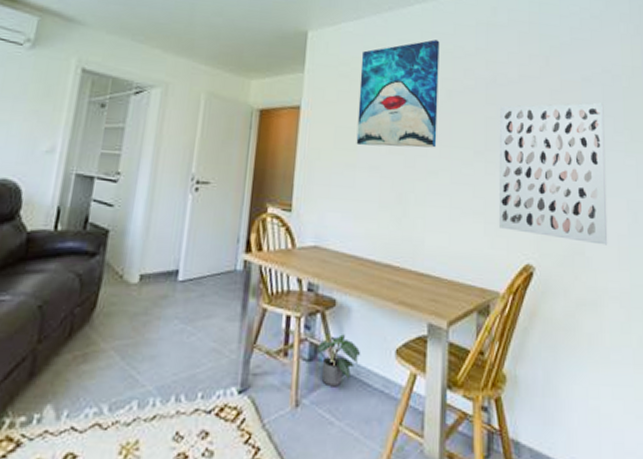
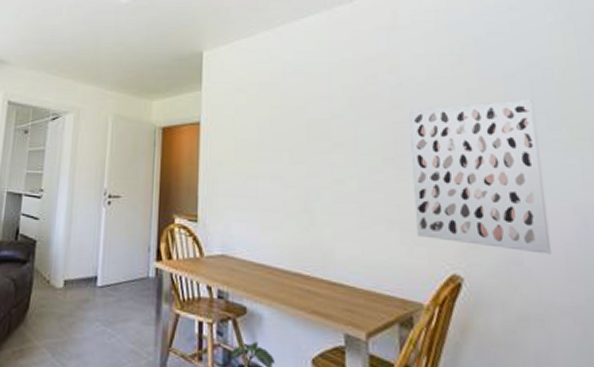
wall art: present [356,39,440,148] -> none [257,49,341,157]

